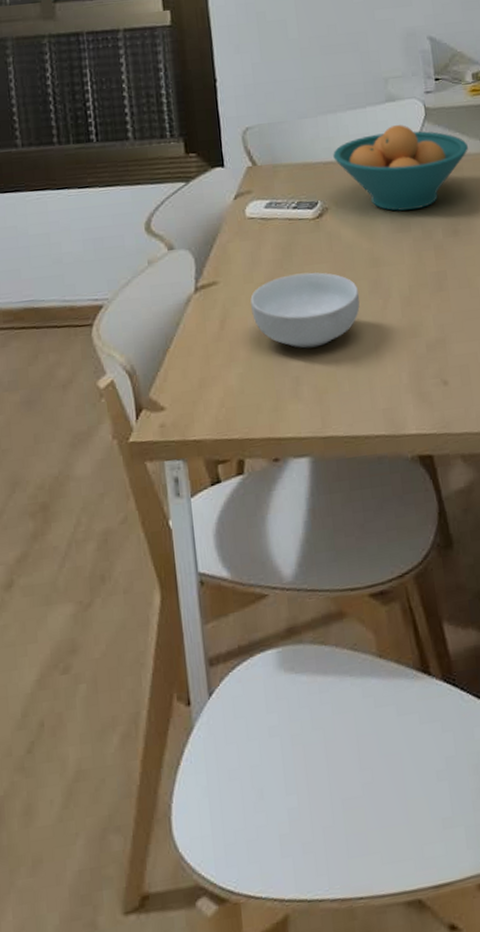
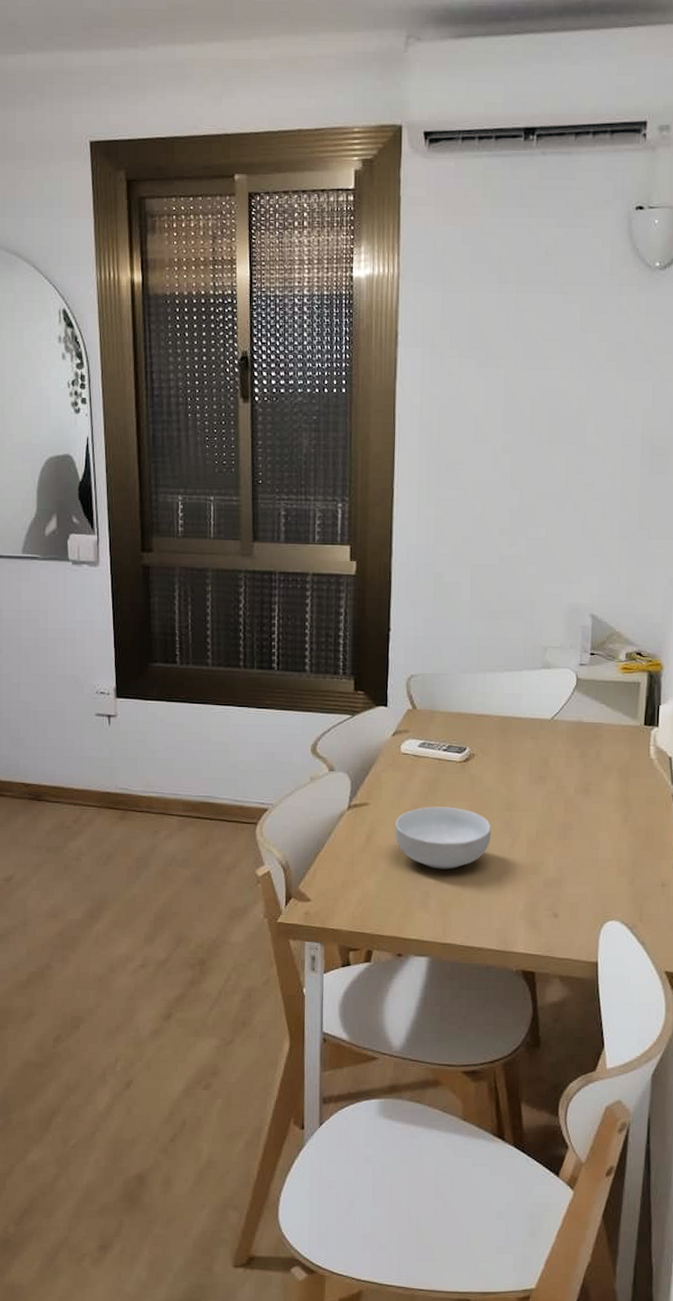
fruit bowl: present [333,125,468,211] -> none [486,690,611,766]

